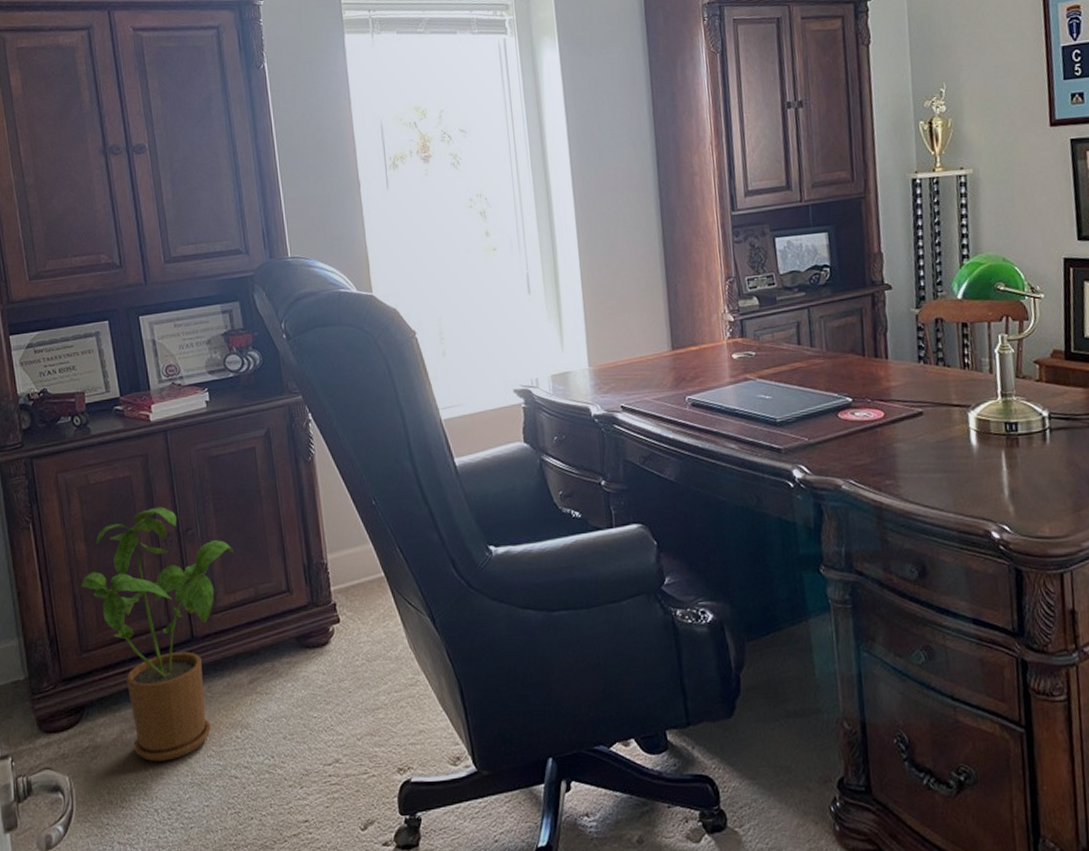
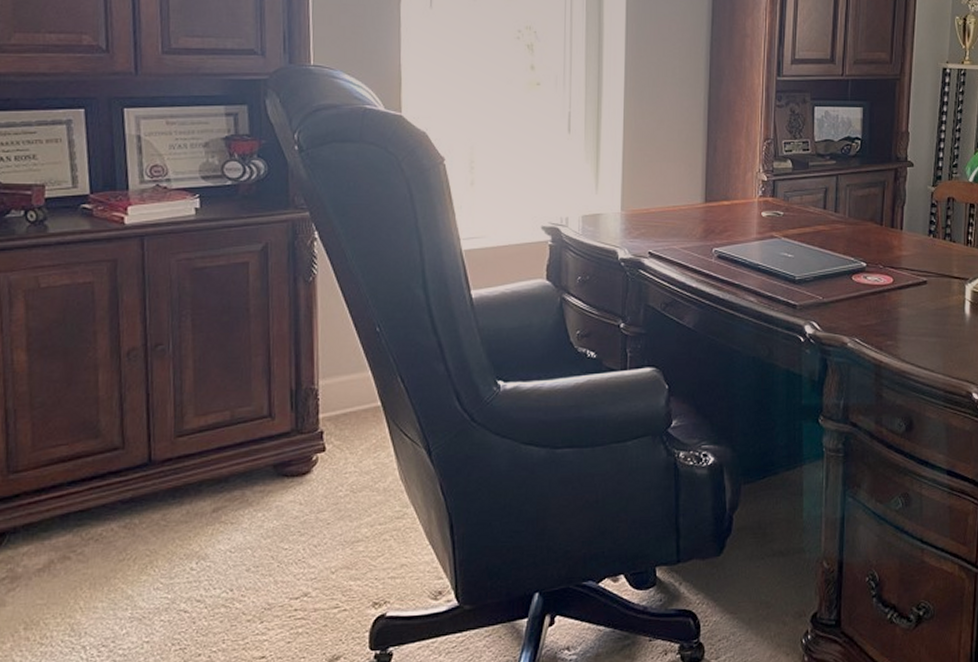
house plant: present [81,506,234,762] -> none [16,318,210,595]

